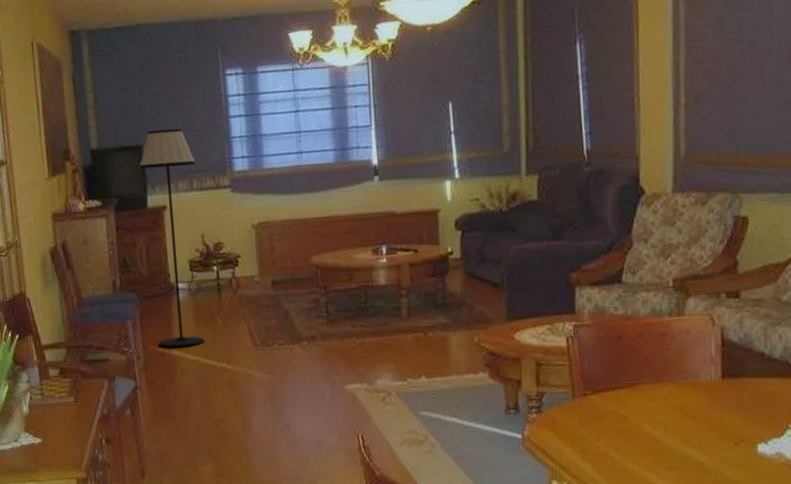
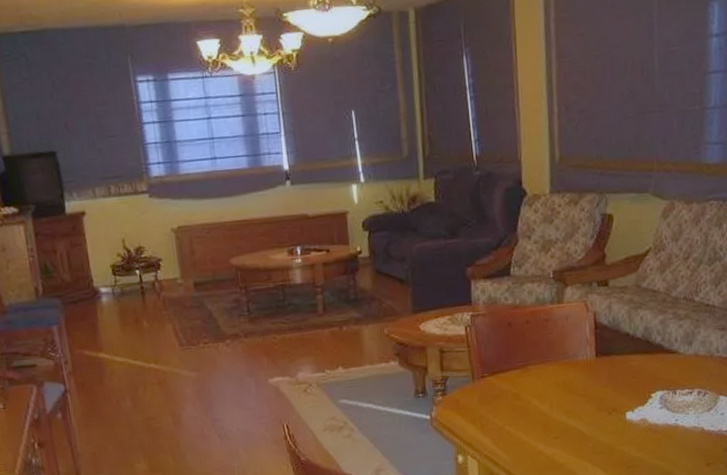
floor lamp: present [139,128,206,348] -> none [54,134,133,351]

